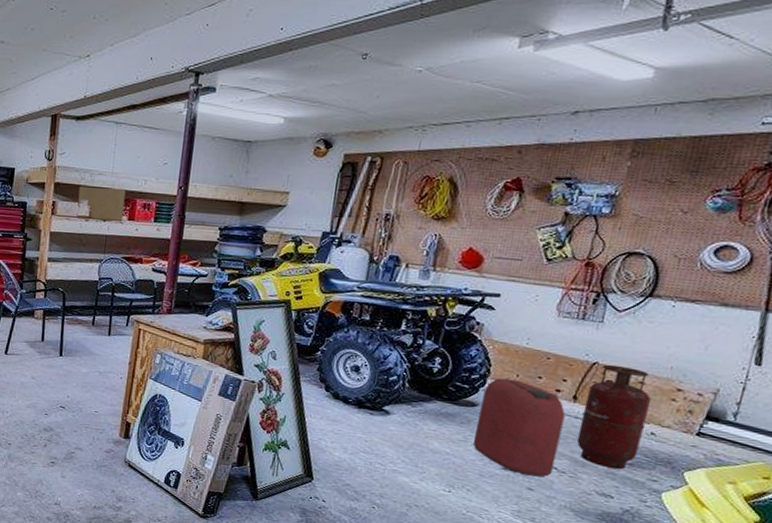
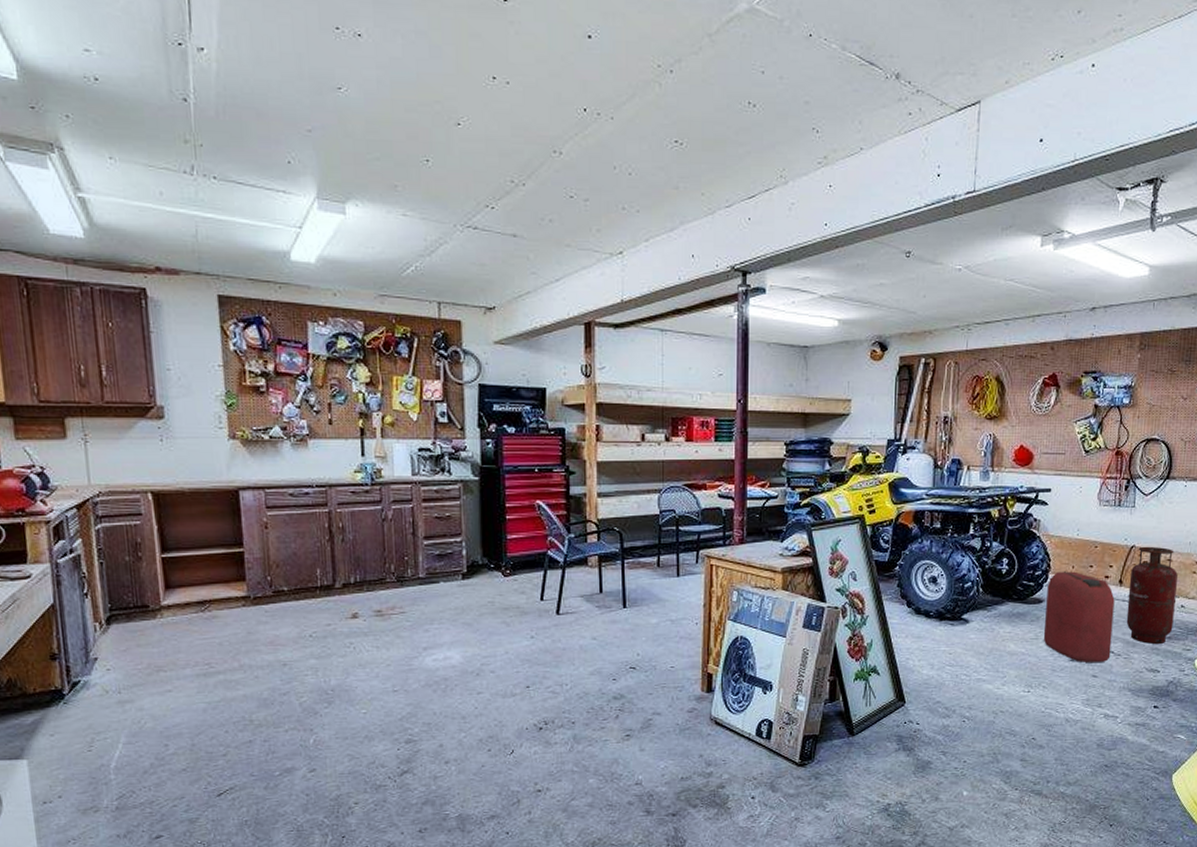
box: present [76,186,126,222] -> none [626,405,680,445]

